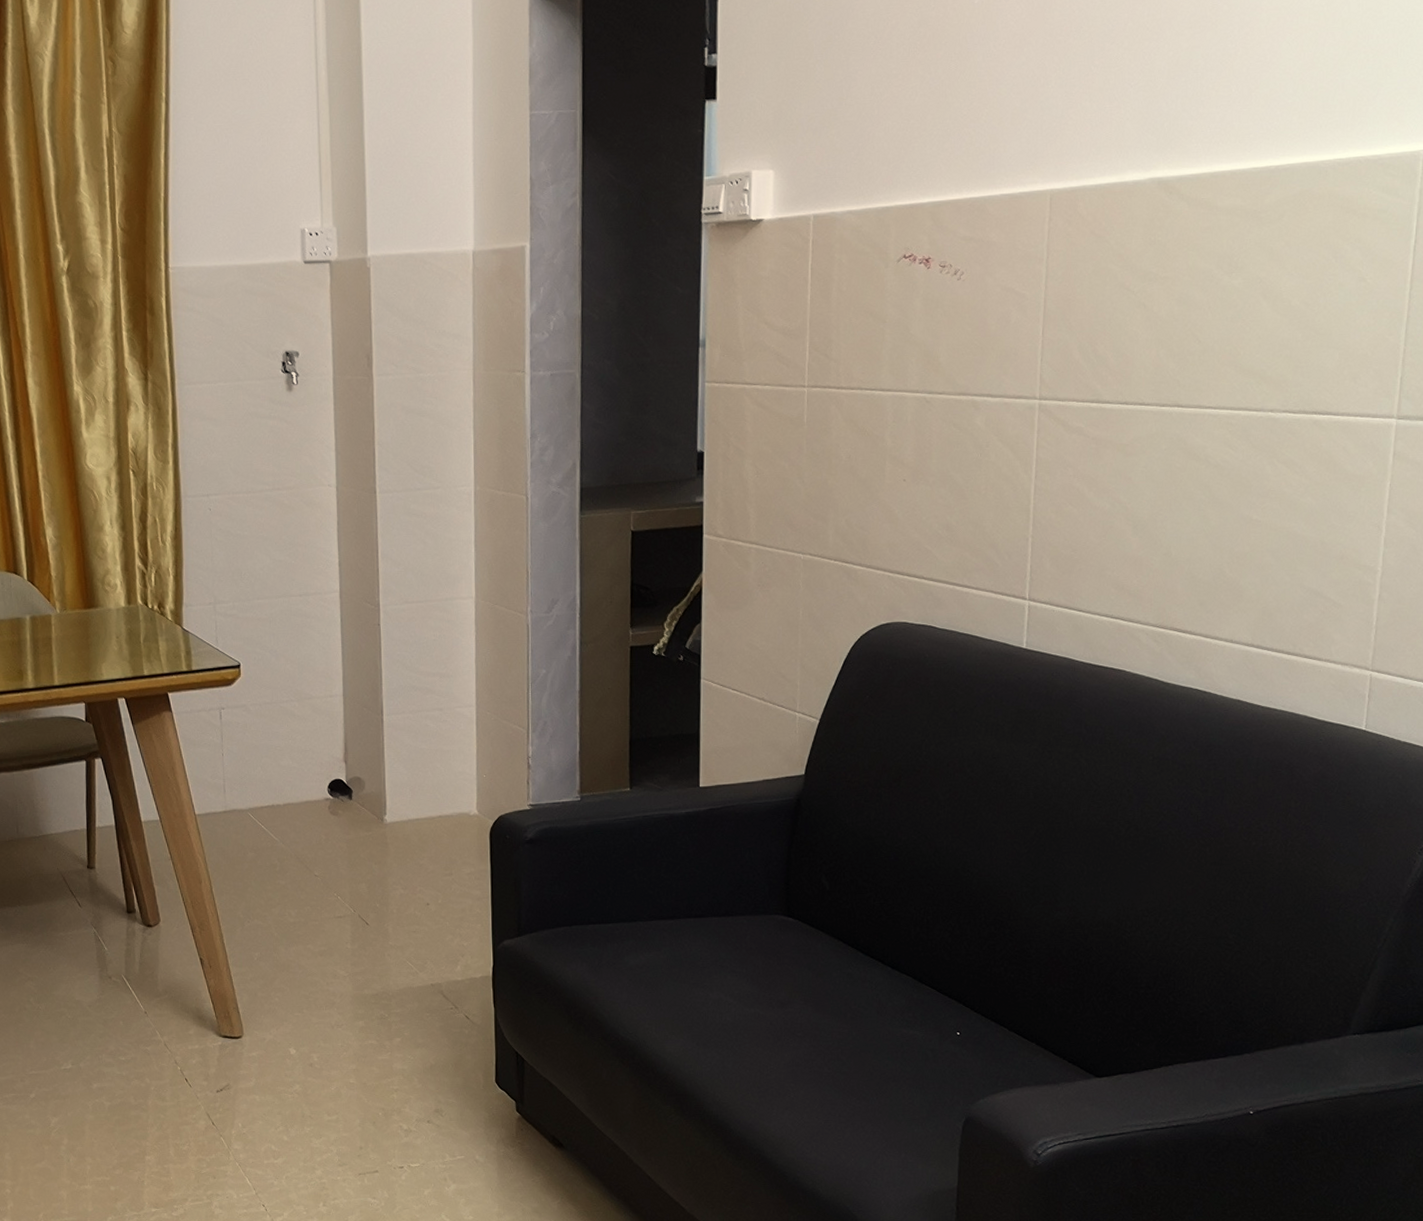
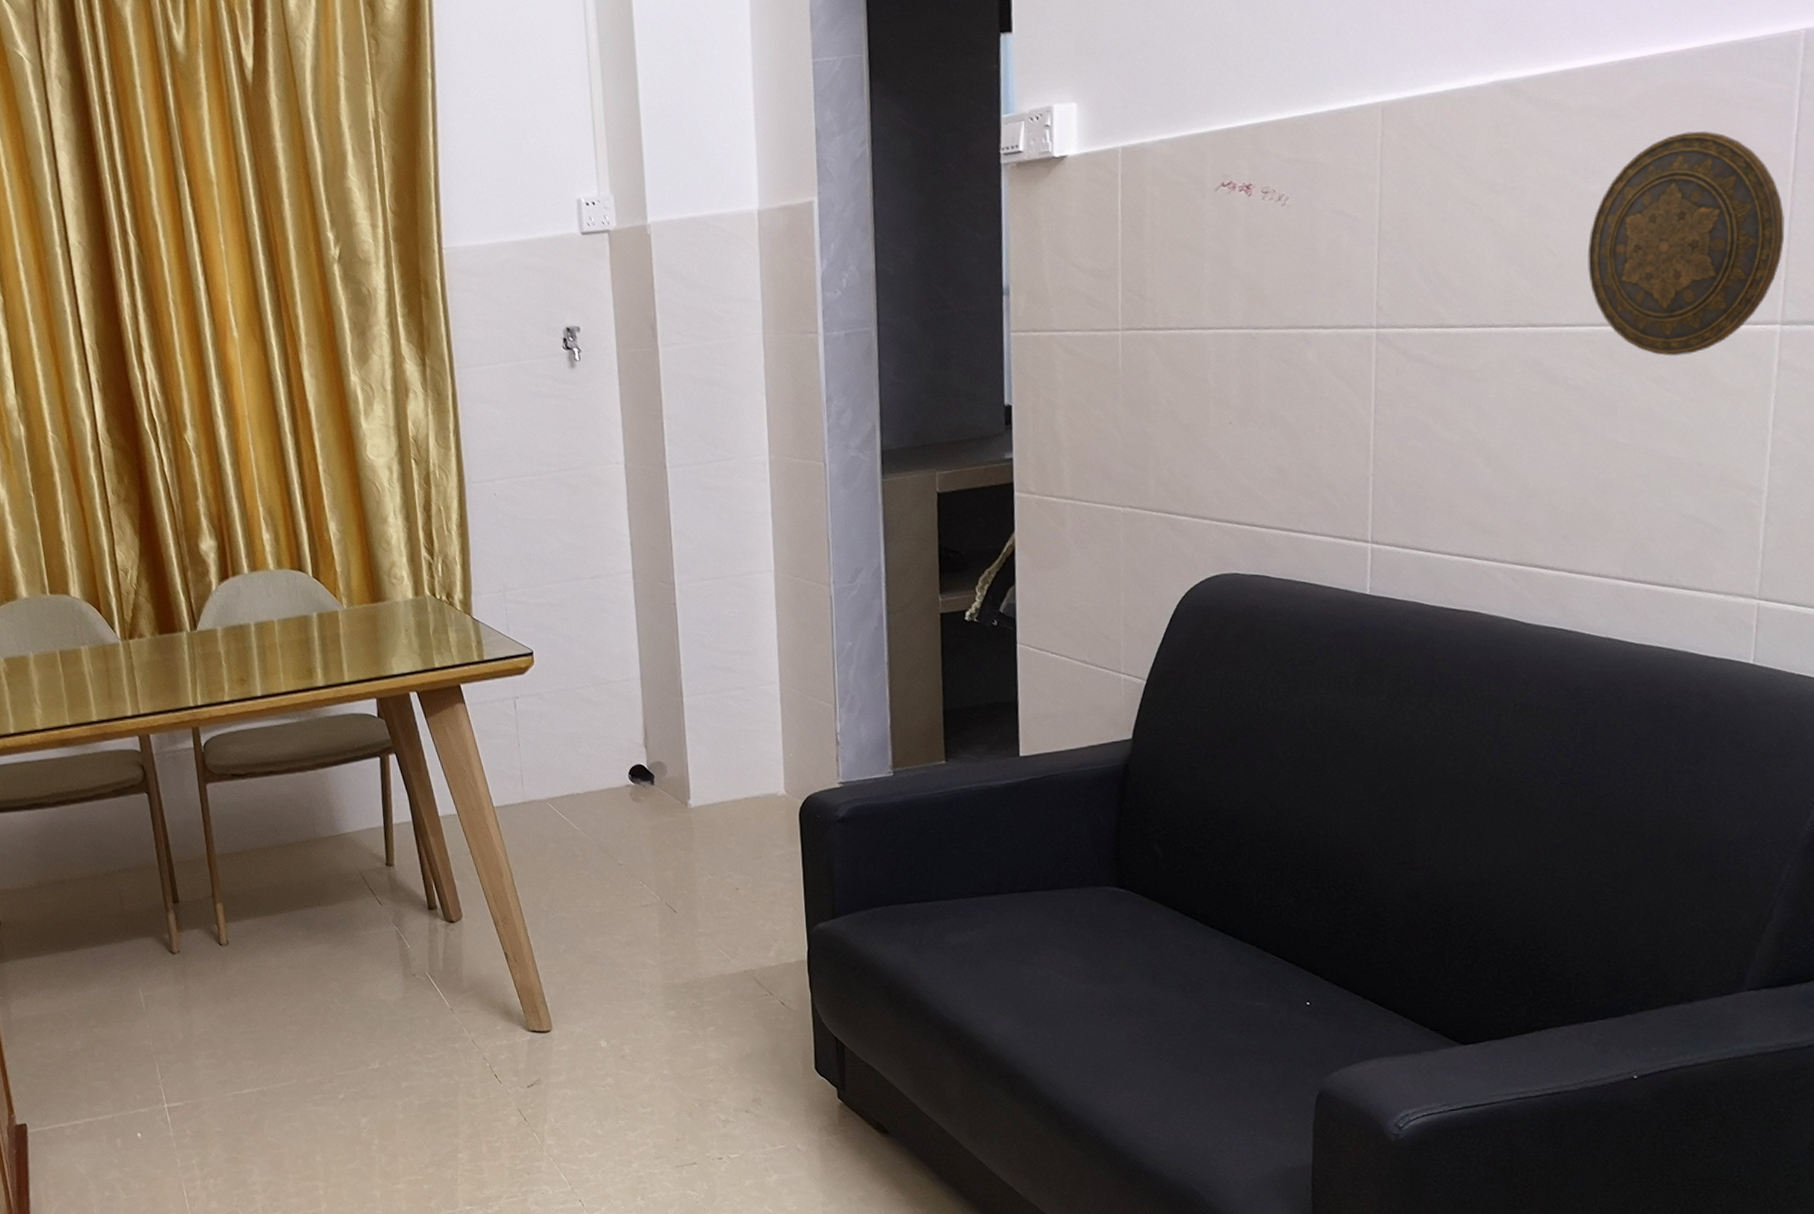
decorative plate: none [1229,236,1402,442] -> present [1587,131,1785,356]

